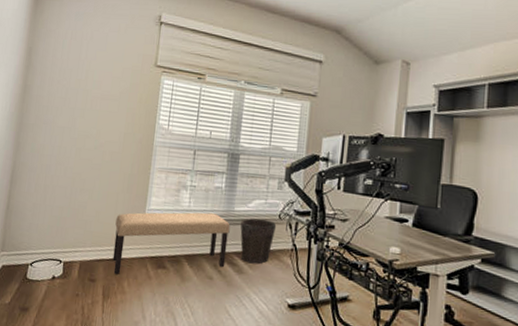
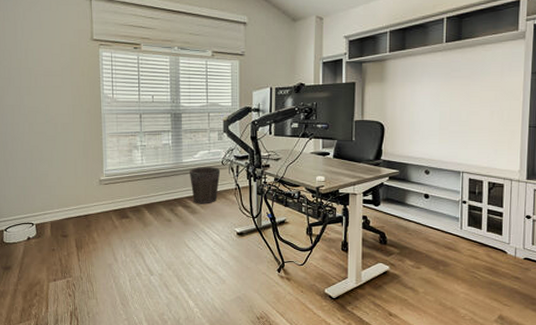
bench: present [112,212,230,275] -> none [77,167,181,229]

